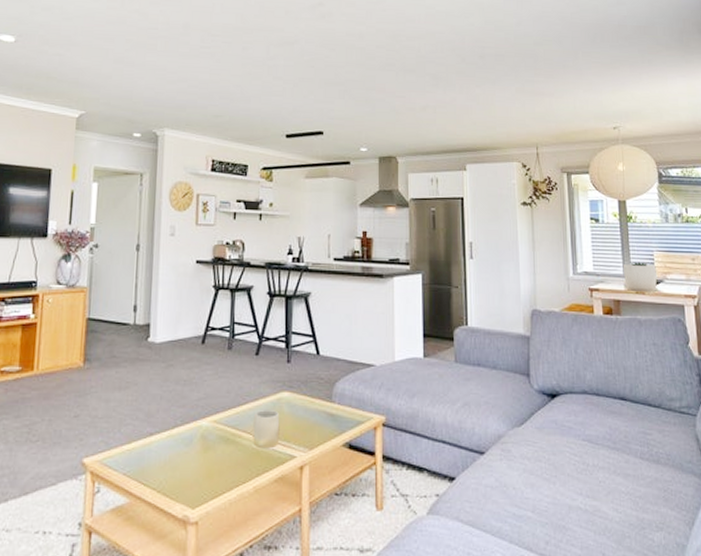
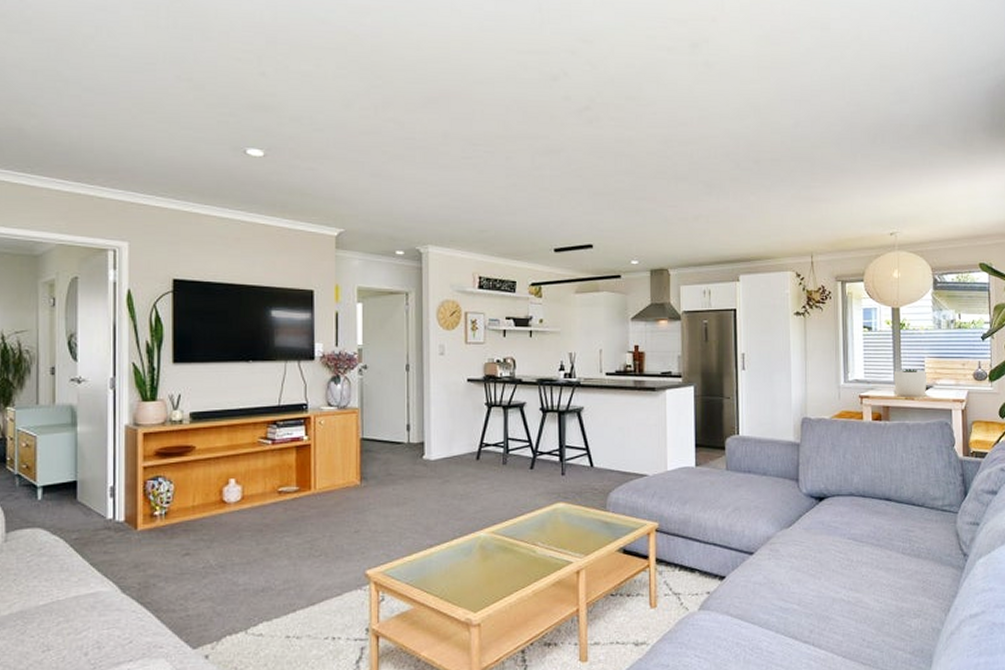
mug: present [253,410,280,449] -> none [530,520,556,556]

